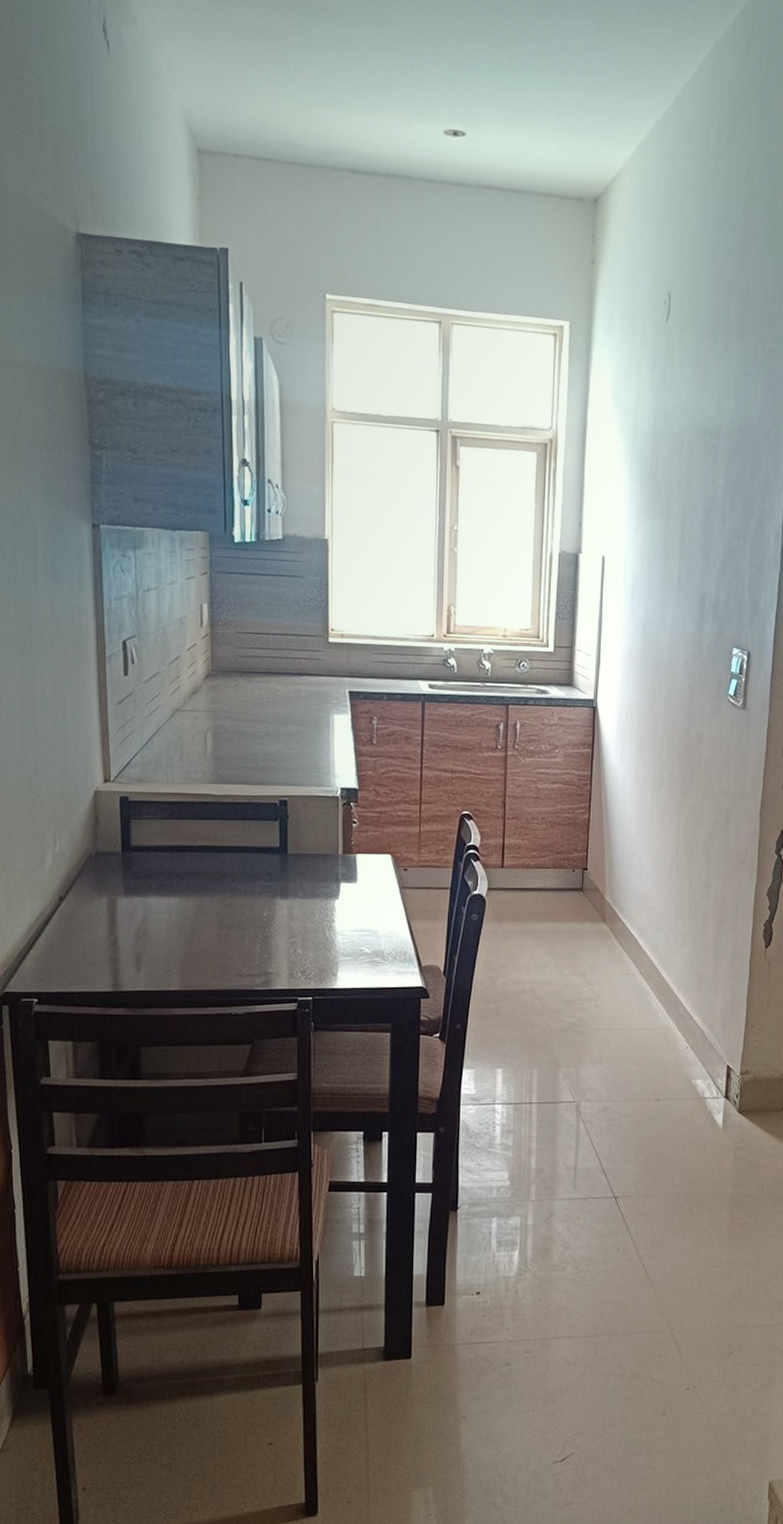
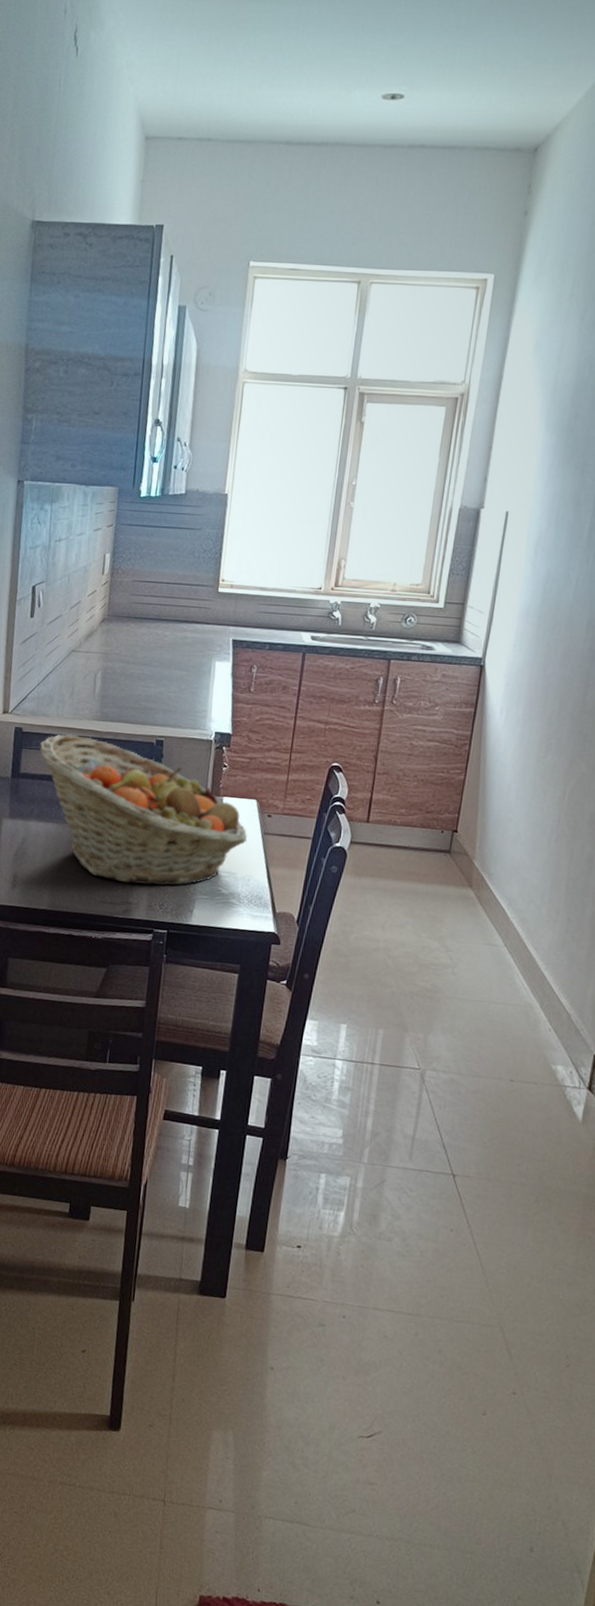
fruit basket: none [150,799,386,953] -> present [39,734,248,886]

